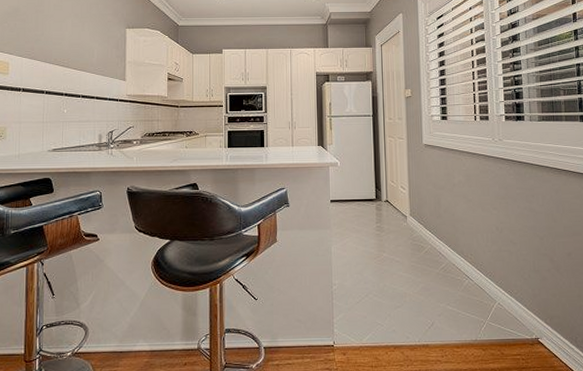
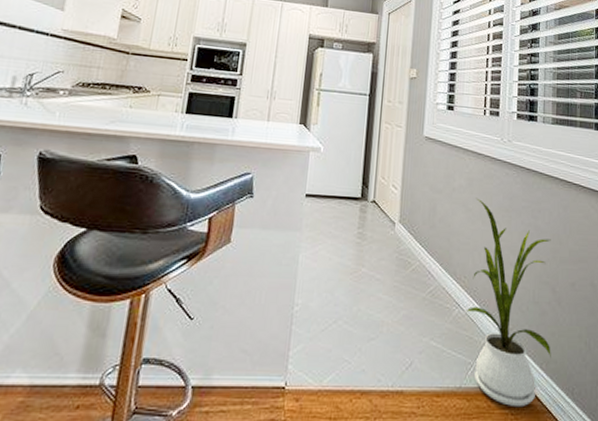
house plant: none [475,190,554,354] -> present [466,198,551,408]

